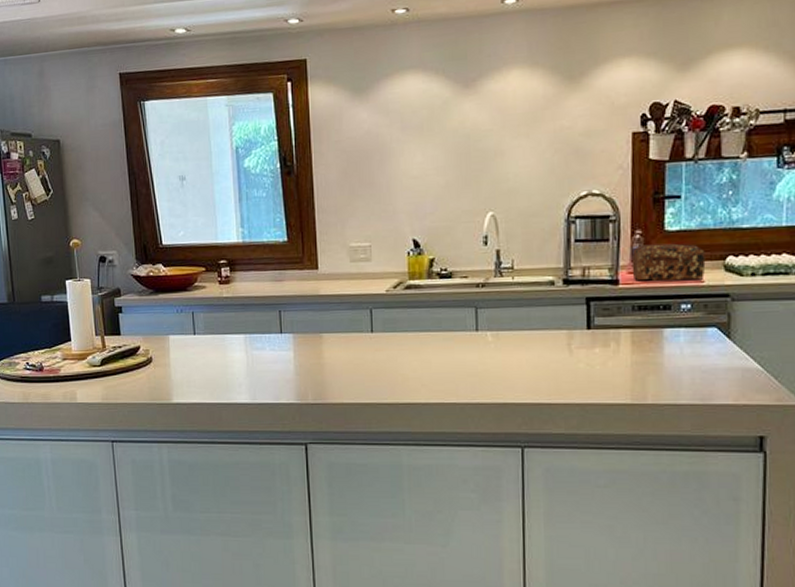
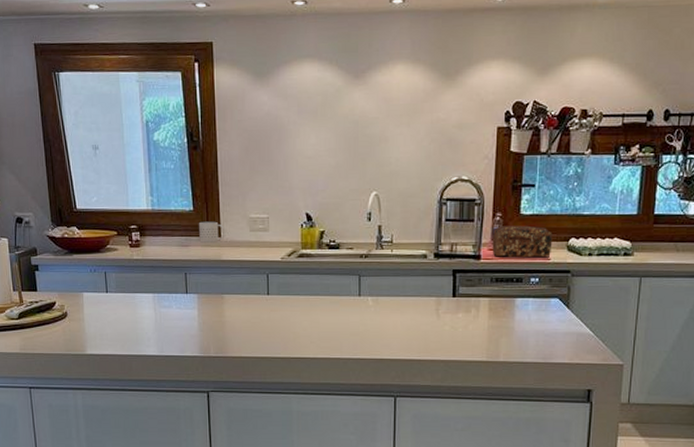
mug: none [293,252,323,277] -> present [198,221,225,243]

